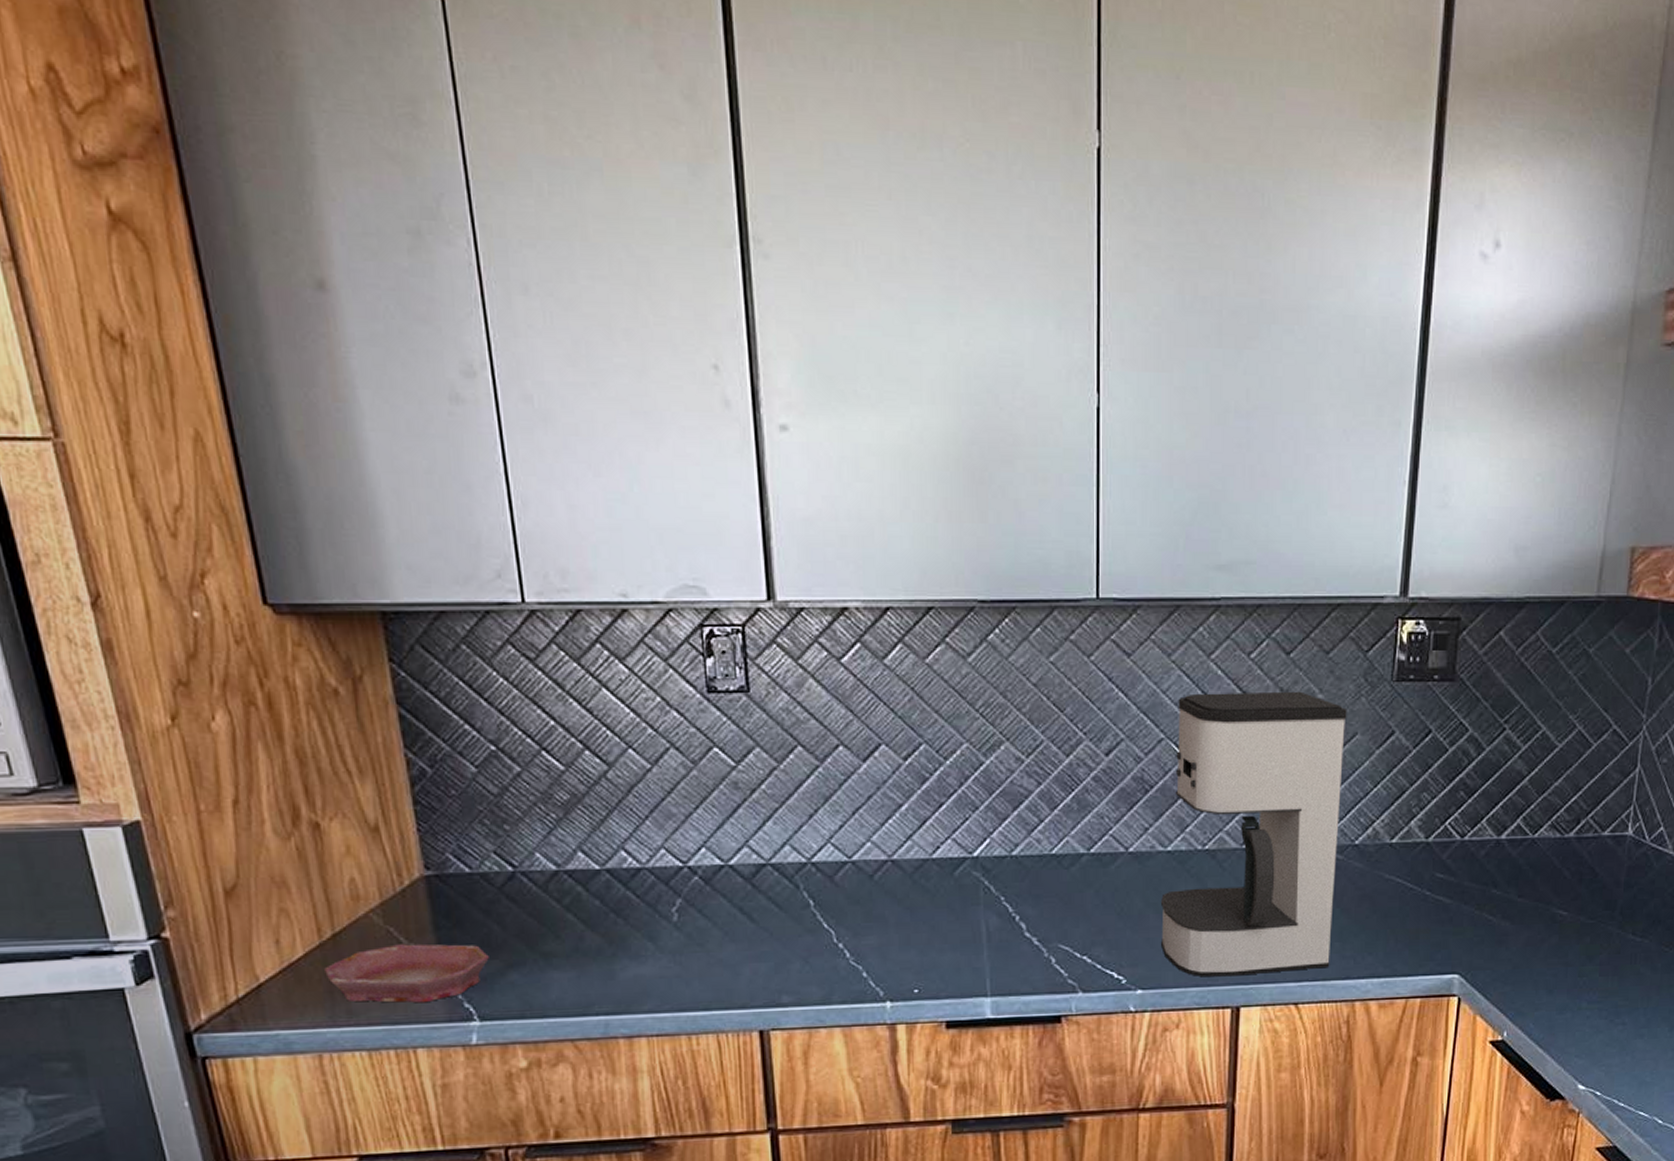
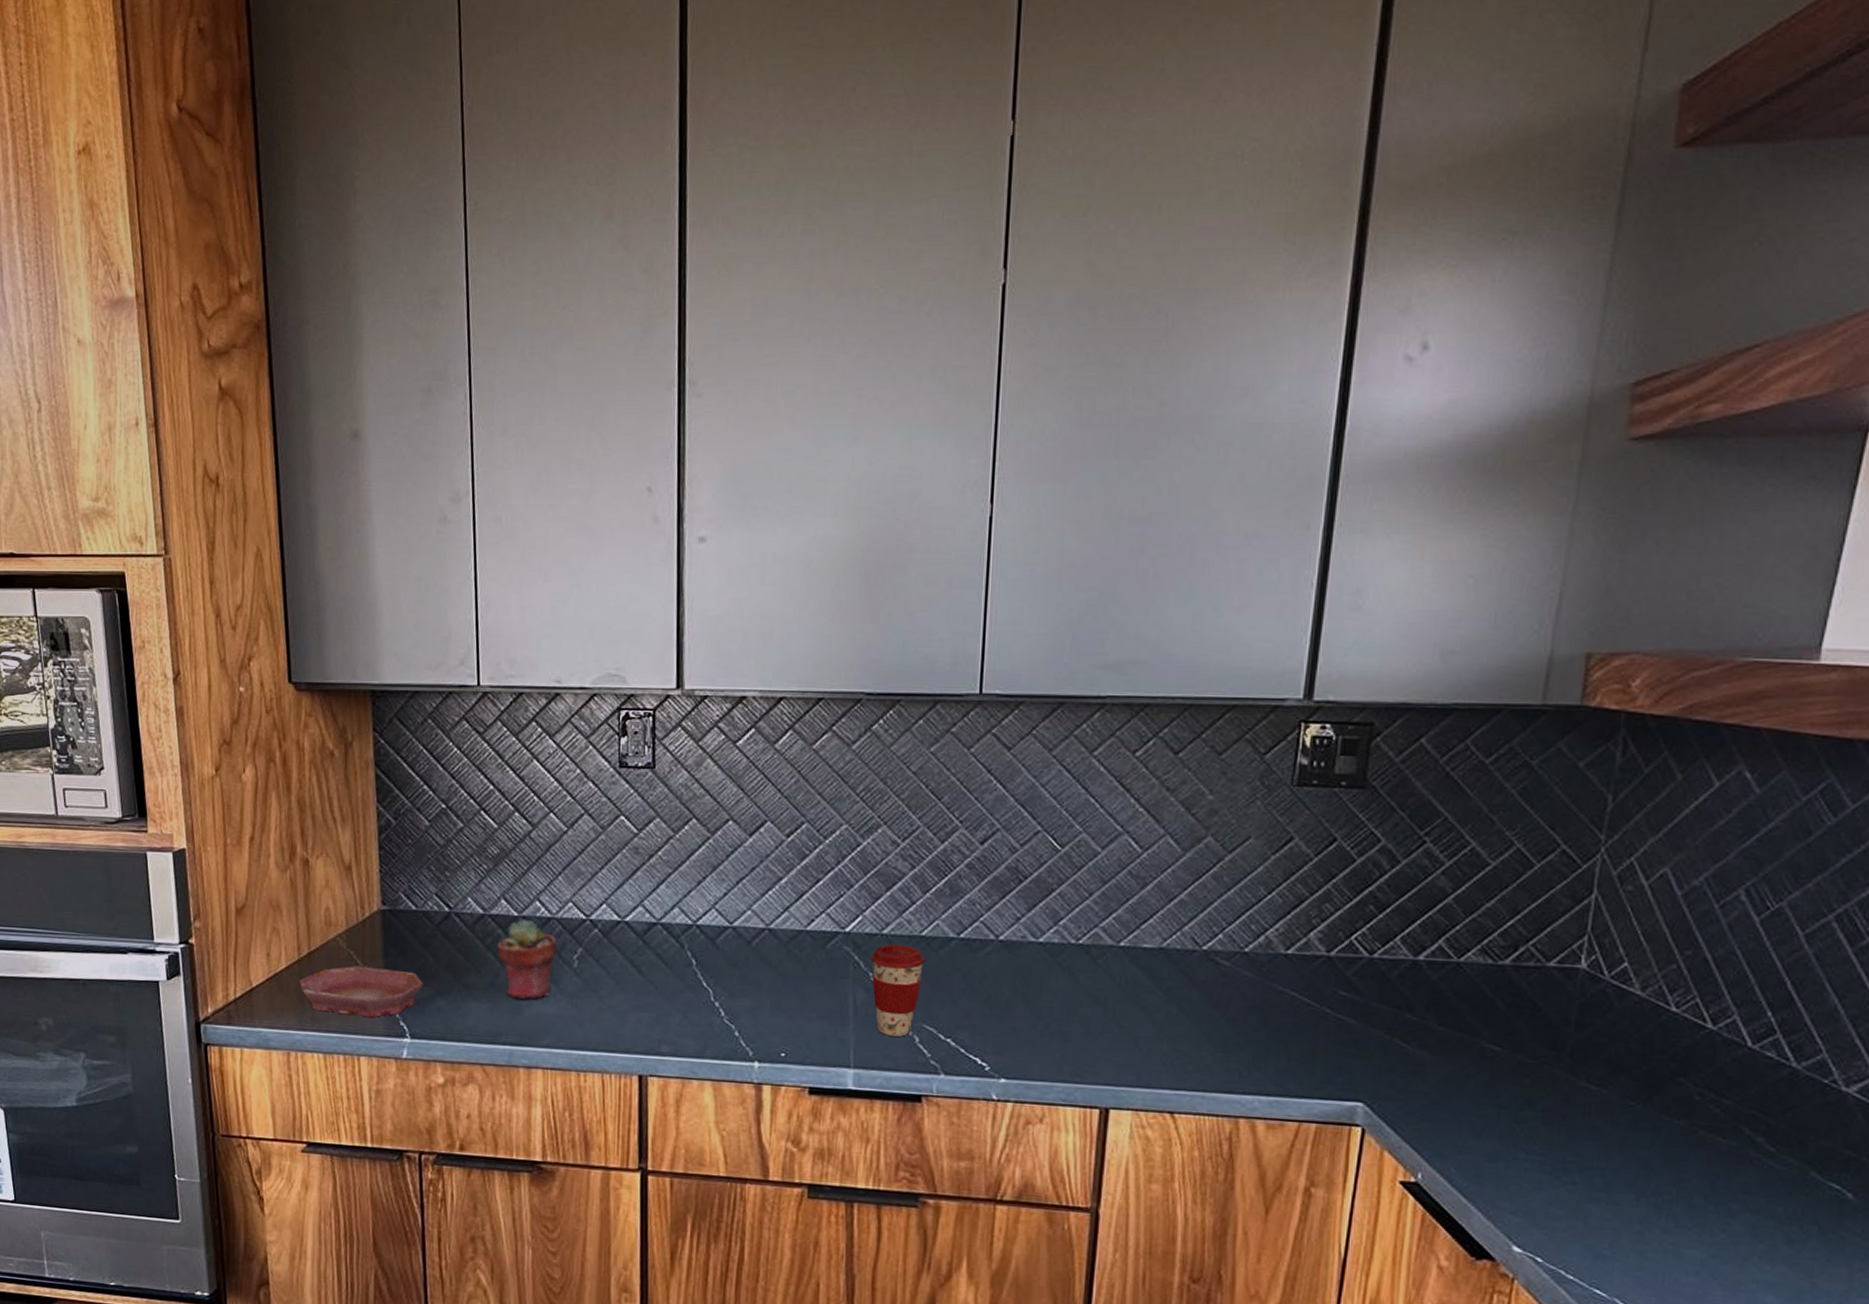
potted succulent: none [578,872,652,964] -> present [497,919,558,1001]
coffee cup: none [1001,864,1057,960] -> present [870,944,925,1037]
coffee maker: present [1161,691,1347,977] -> none [1028,788,1240,1079]

